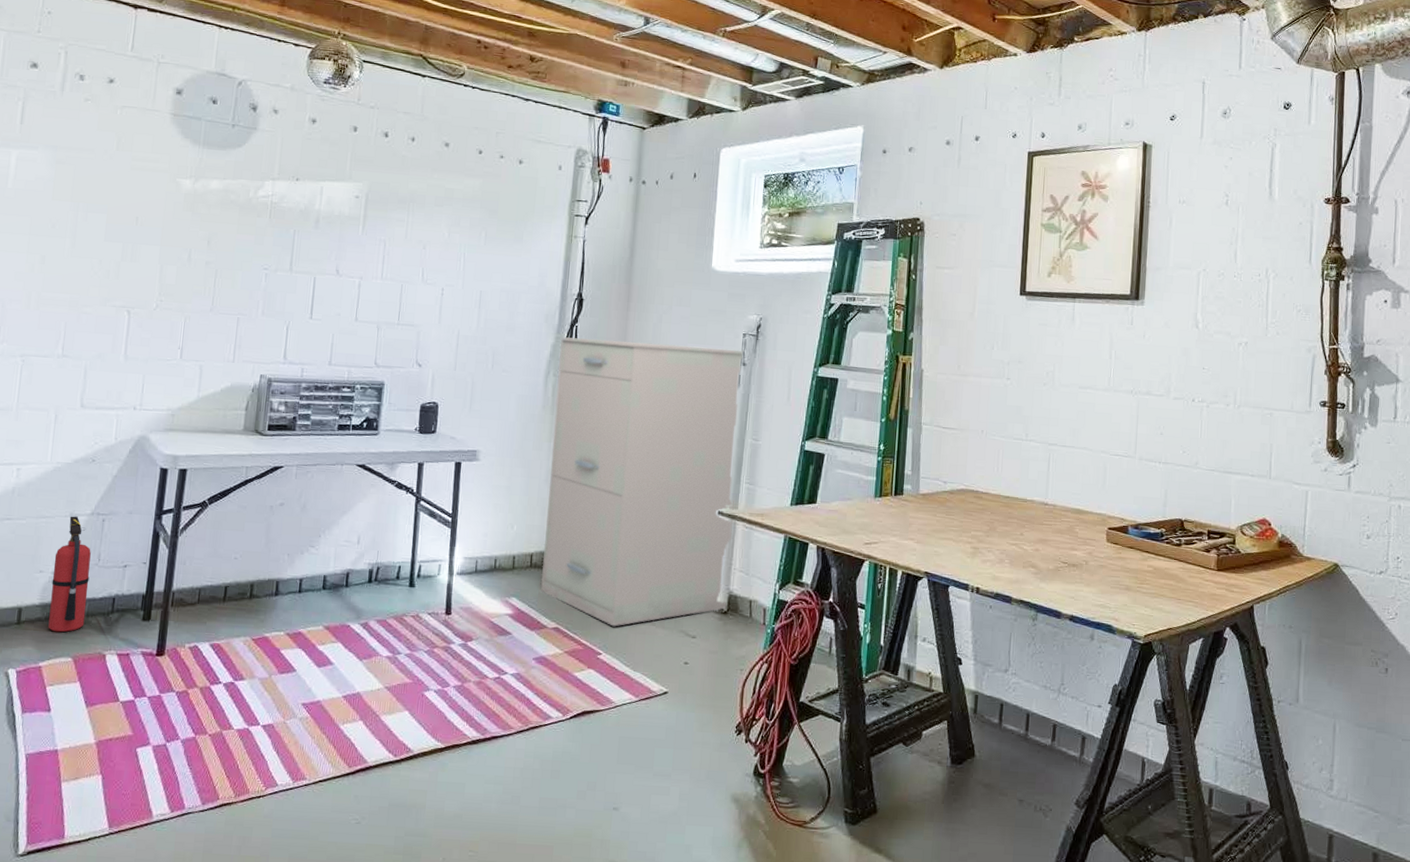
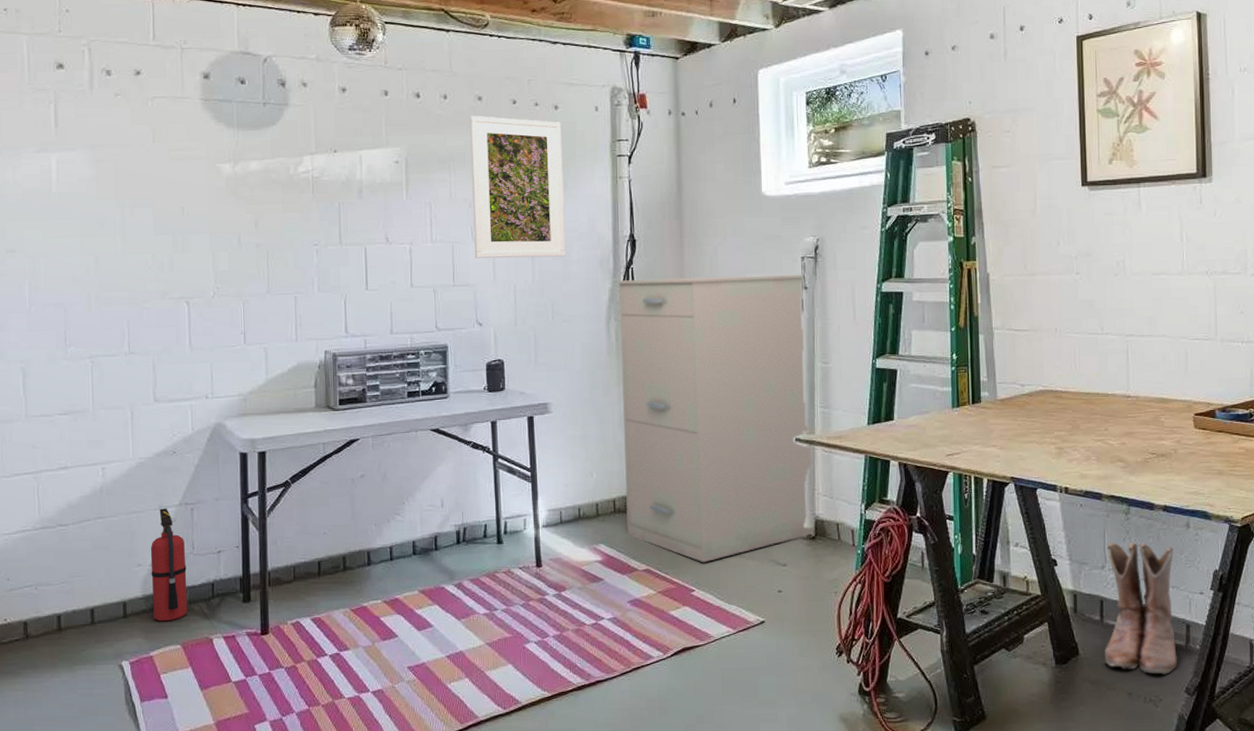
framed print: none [422,160,524,308] -> present [470,115,566,258]
boots: none [997,645,1076,785] -> present [1103,541,1177,675]

